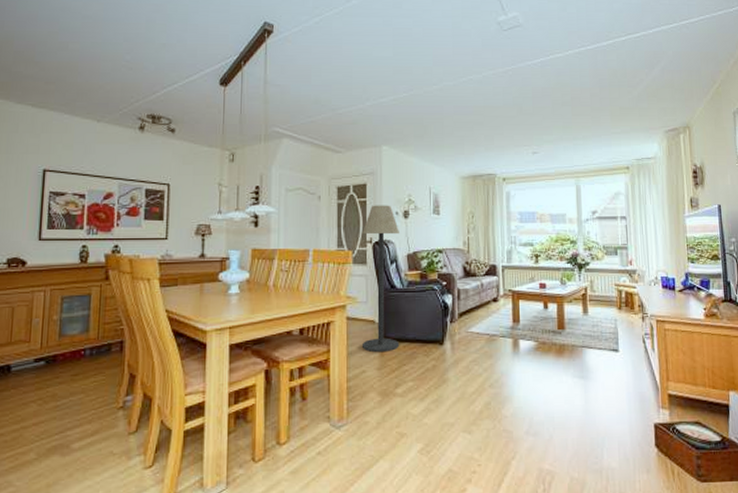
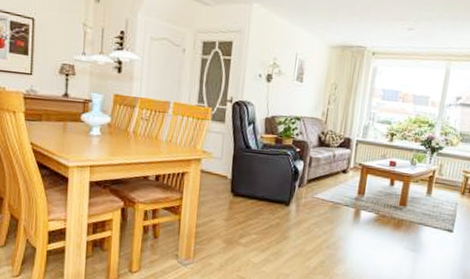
floor lamp: present [363,205,399,353] -> none [213,64,261,206]

